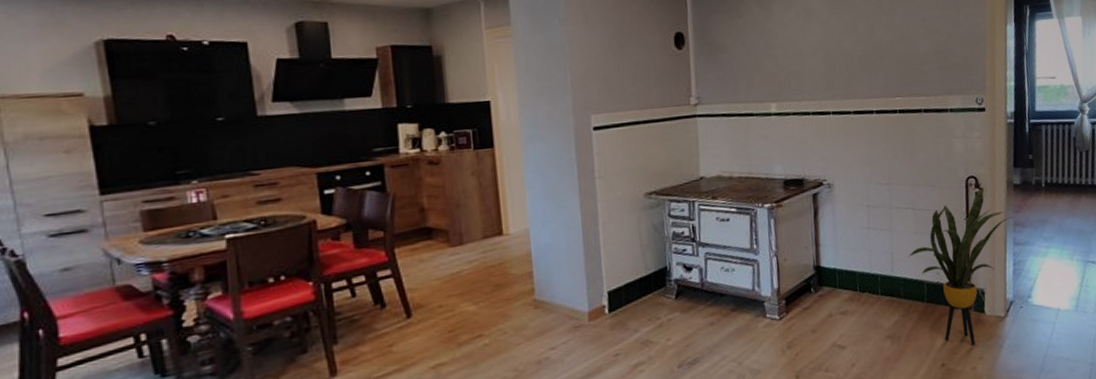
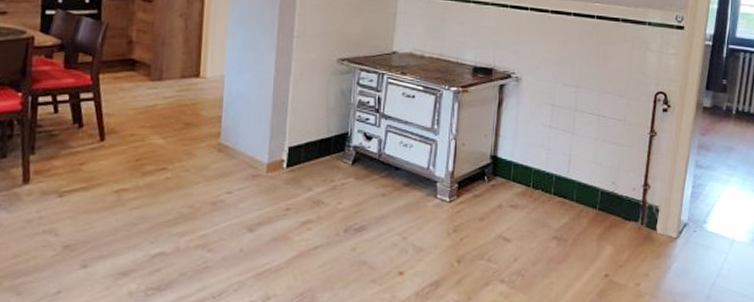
house plant: present [909,188,1013,346] -> none [587,105,699,262]

